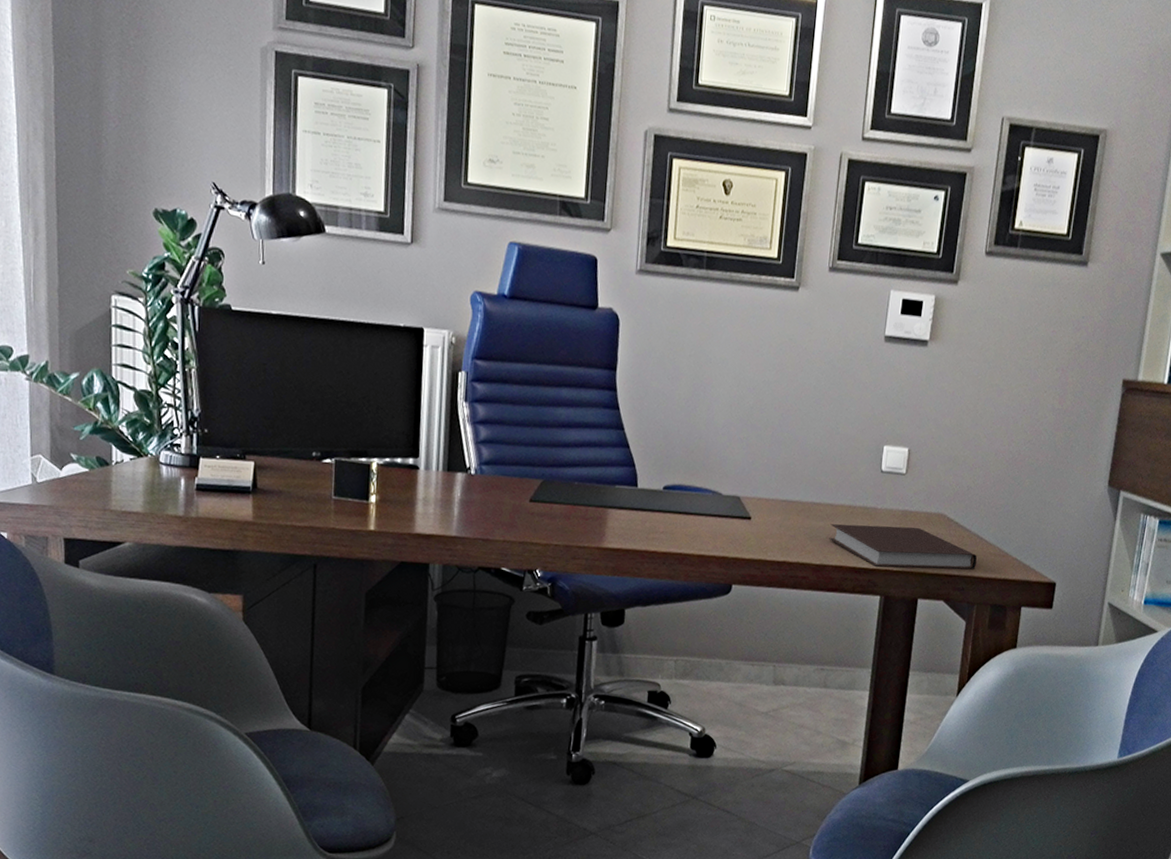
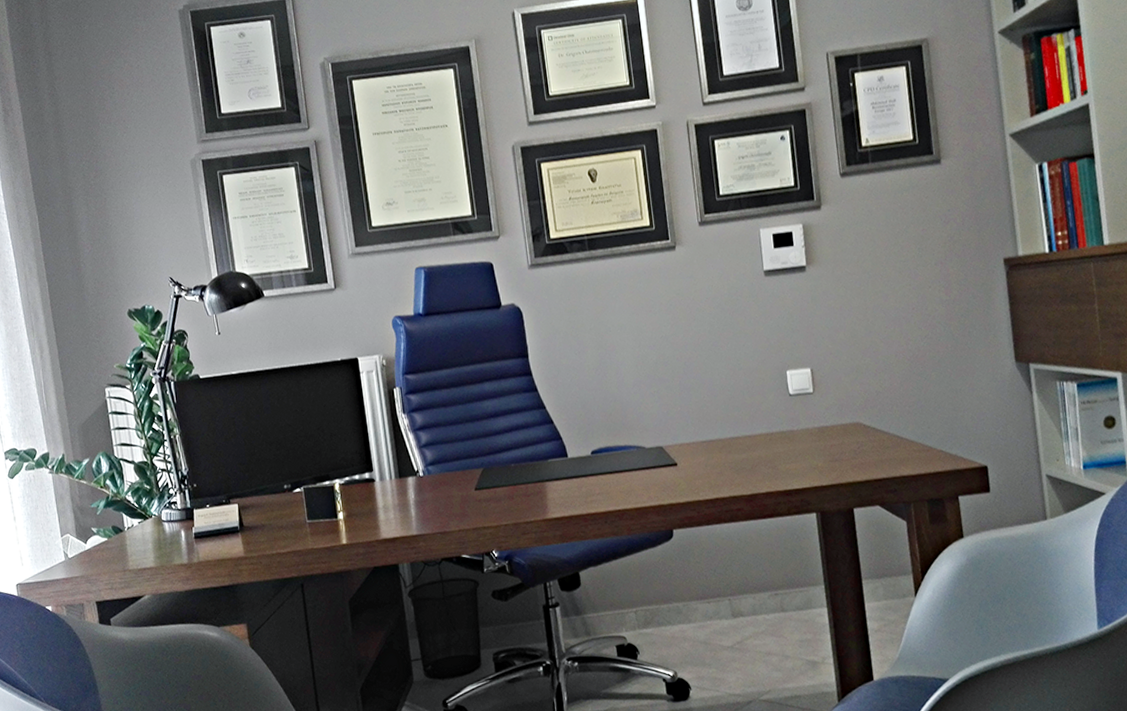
notebook: present [829,524,977,570] -> none [752,440,903,487]

